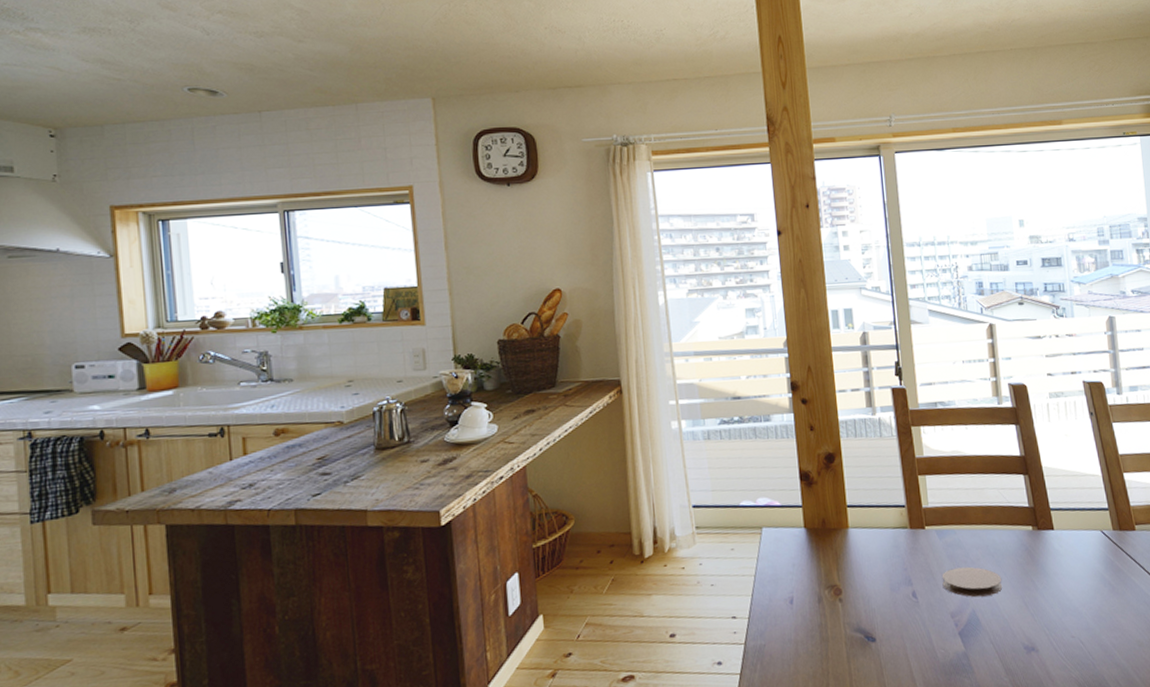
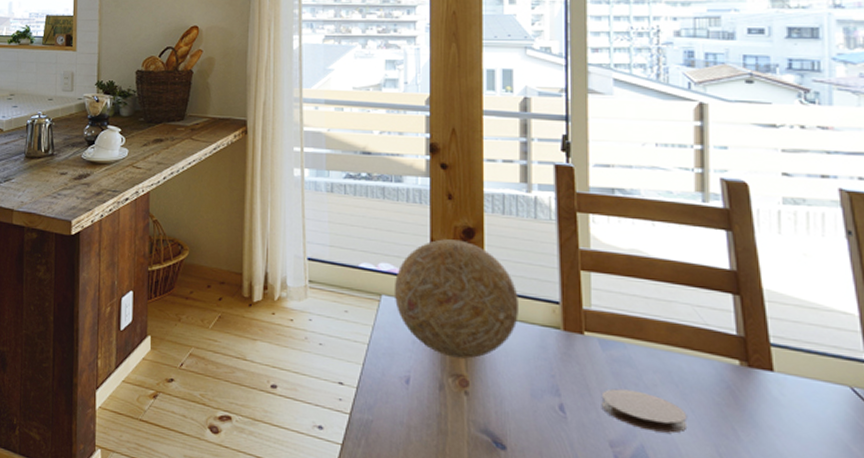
decorative ball: none [772,465,875,572] -> present [394,239,518,359]

